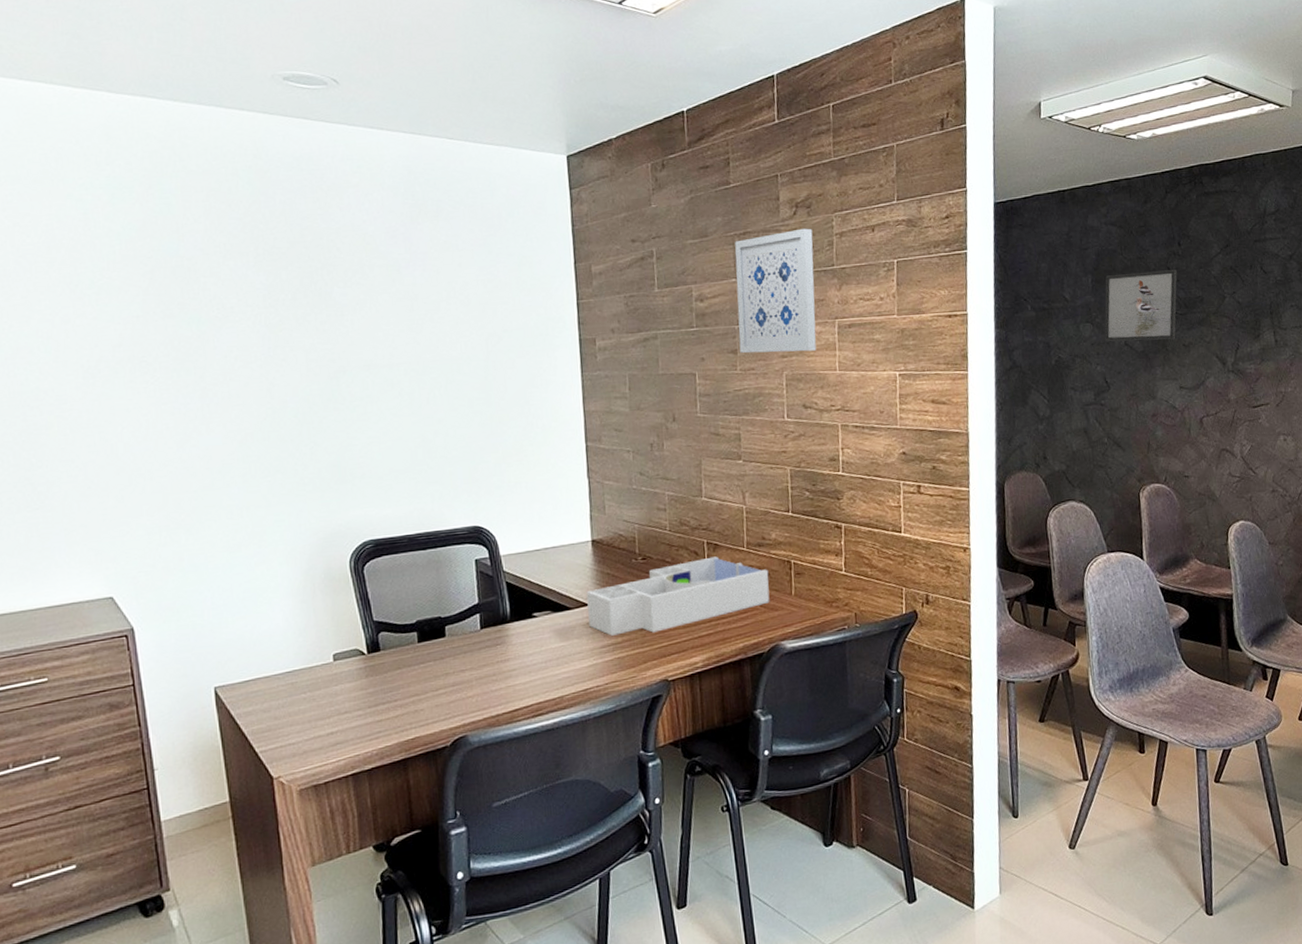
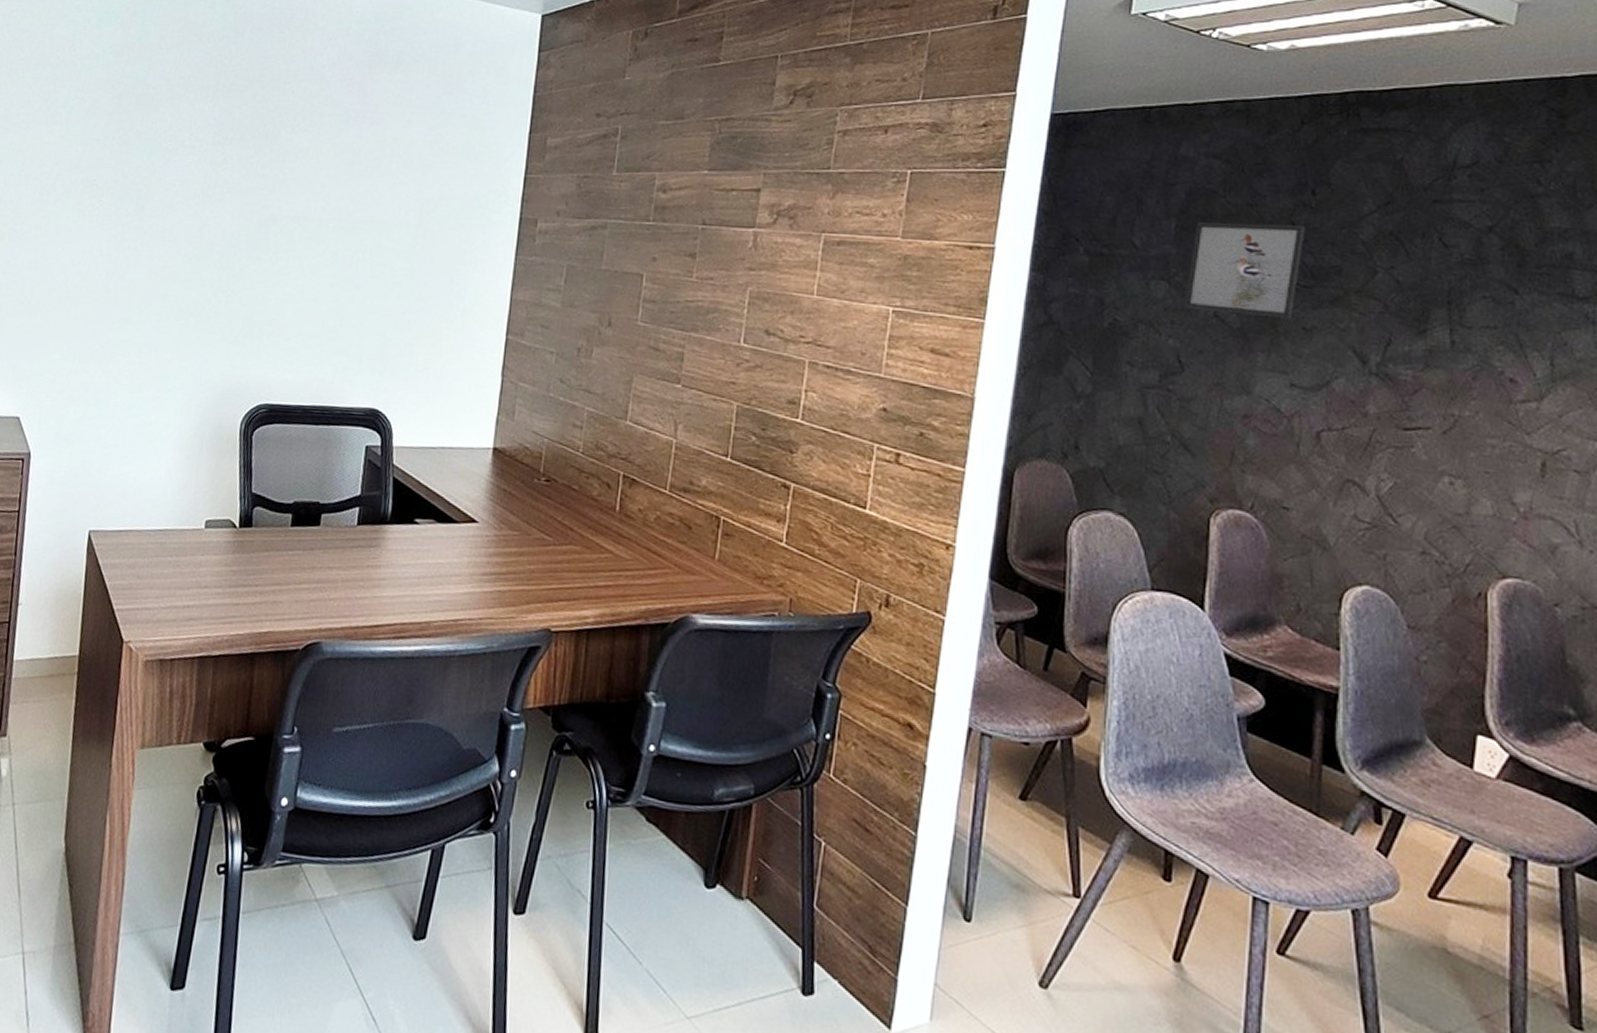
desk organizer: present [586,556,770,636] -> none [473,493,691,571]
wall art: present [735,228,817,354] -> none [699,121,810,267]

